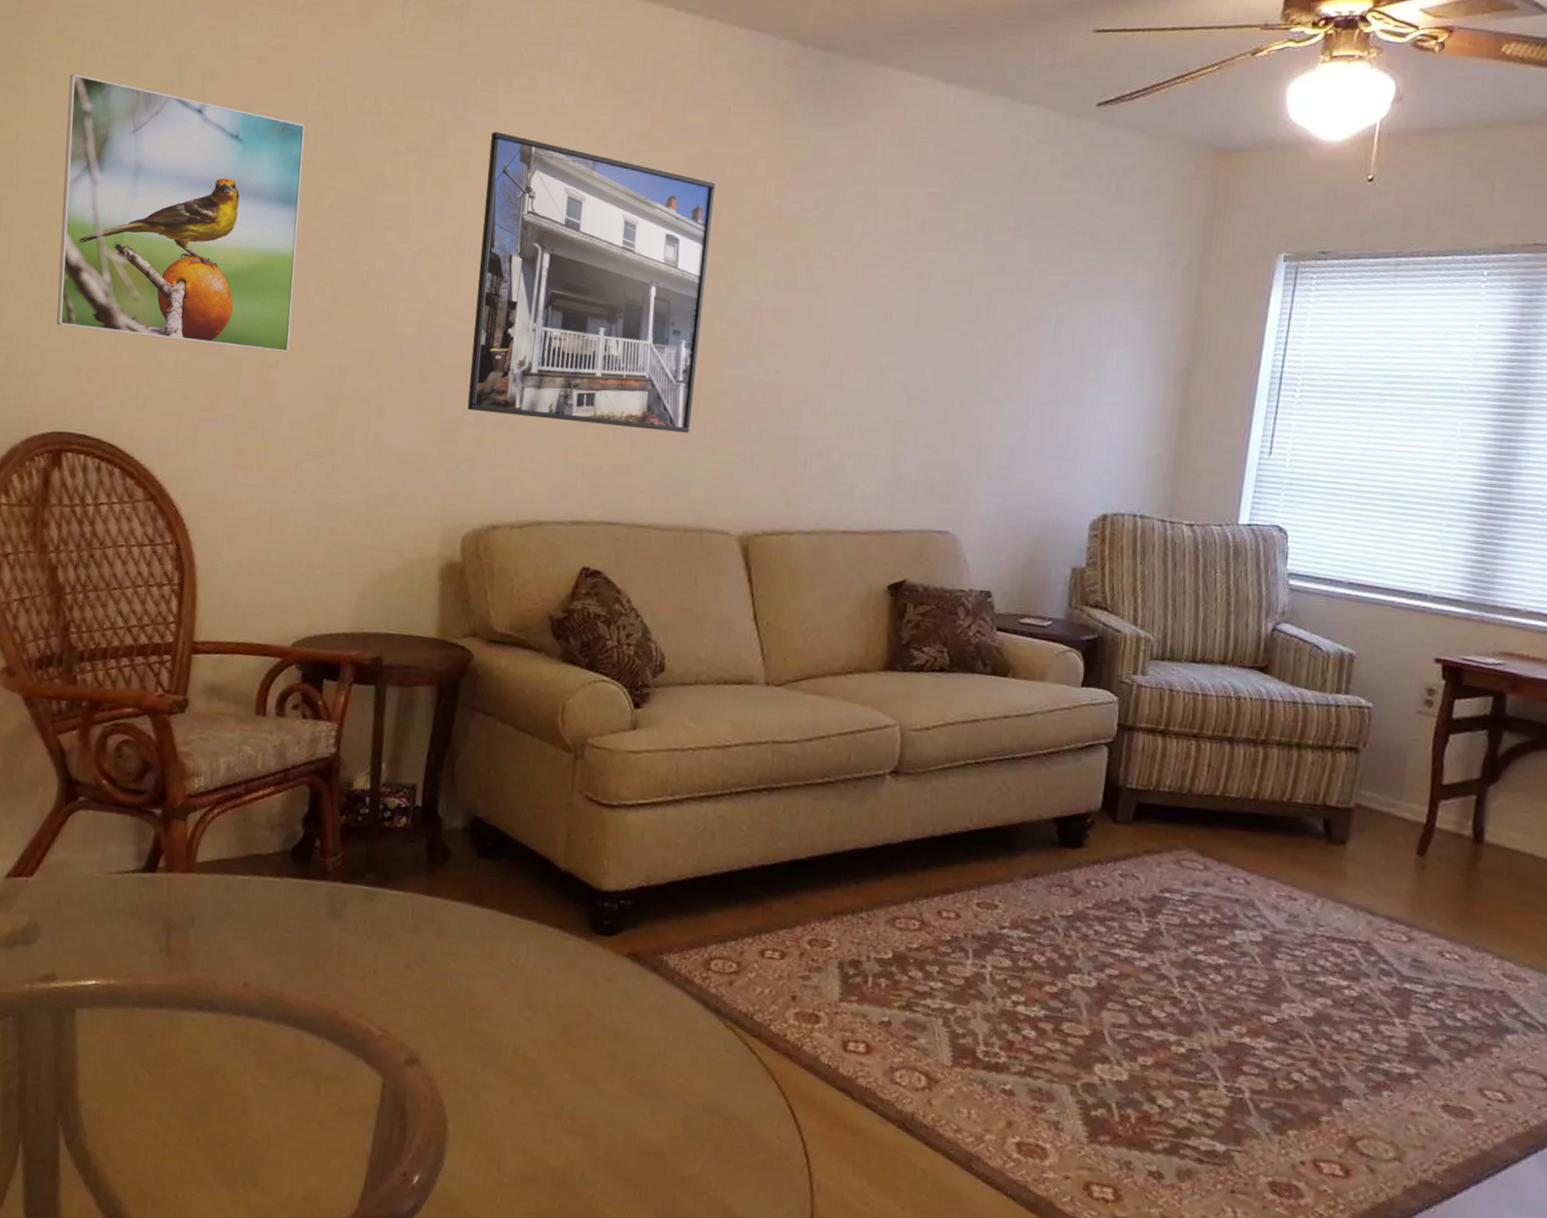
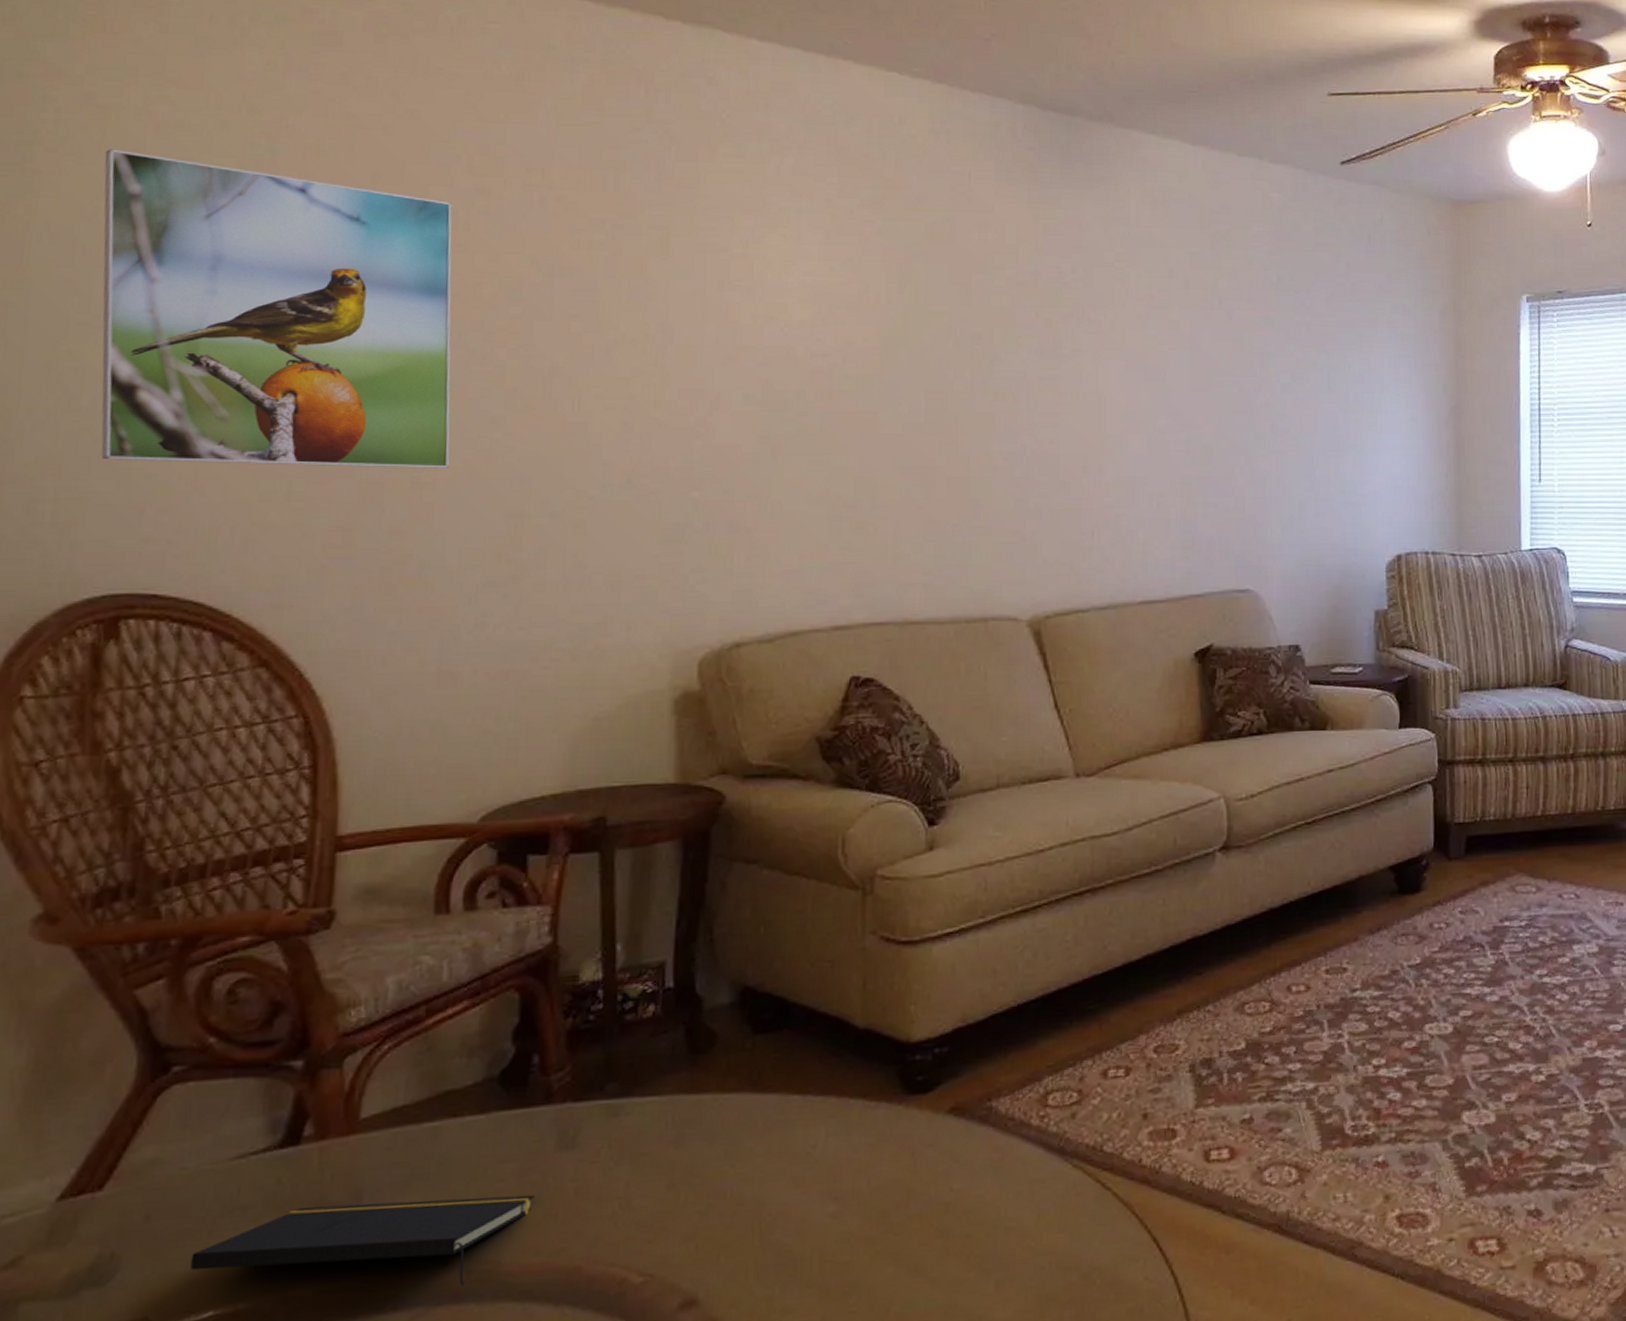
notepad: none [83,919,310,1005] -> present [190,1194,535,1286]
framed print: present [467,132,715,433] -> none [691,205,963,517]

